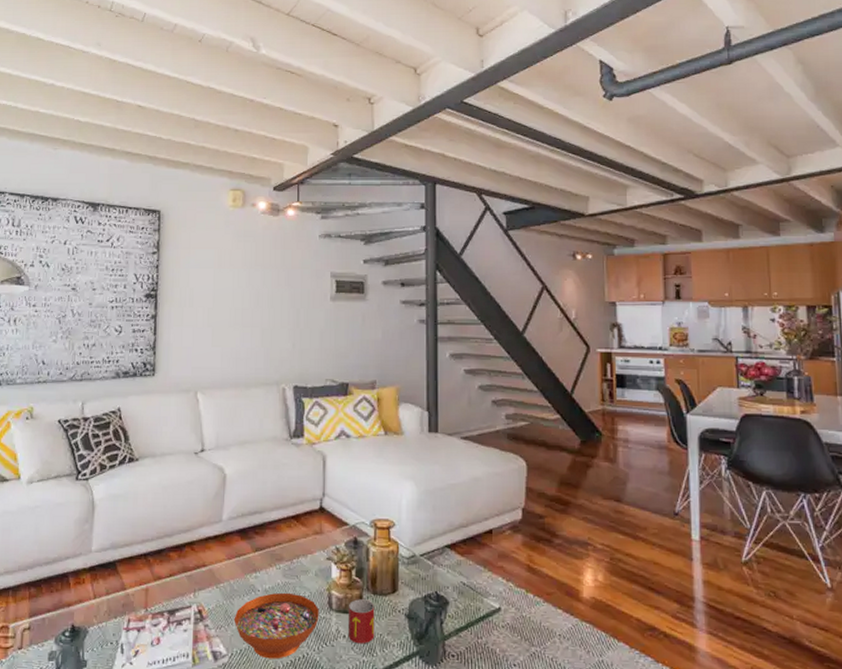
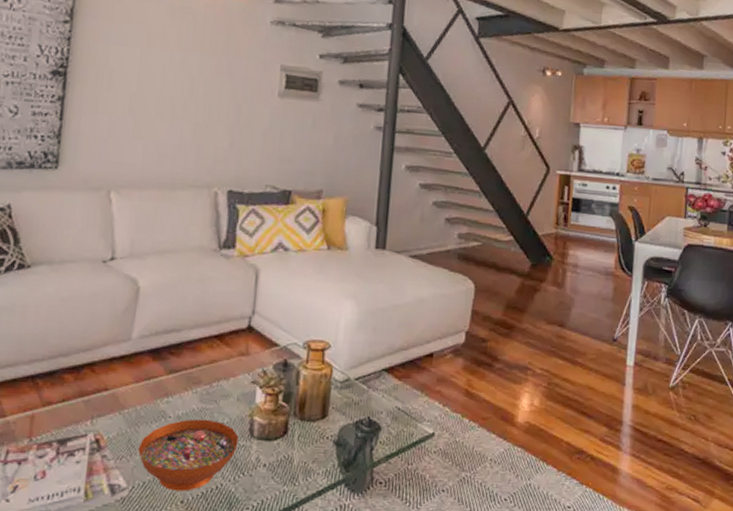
mug: present [347,599,375,644] -> none [269,425,301,473]

